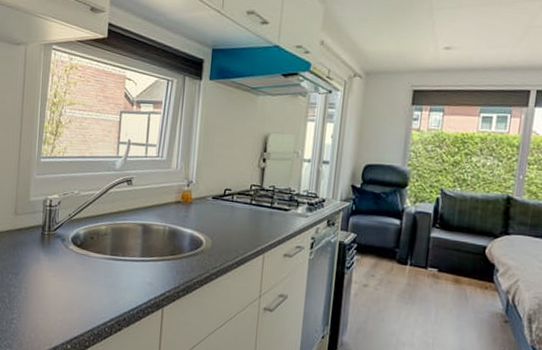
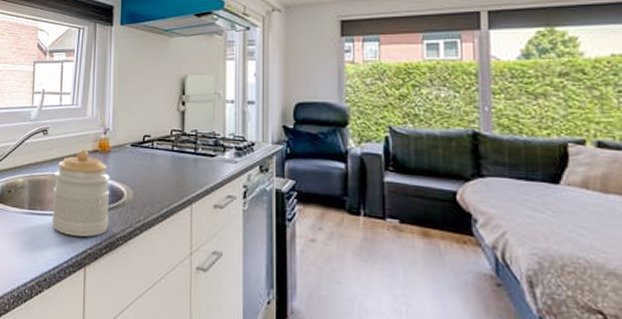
jar: none [133,200,191,281] -> present [52,149,110,237]

